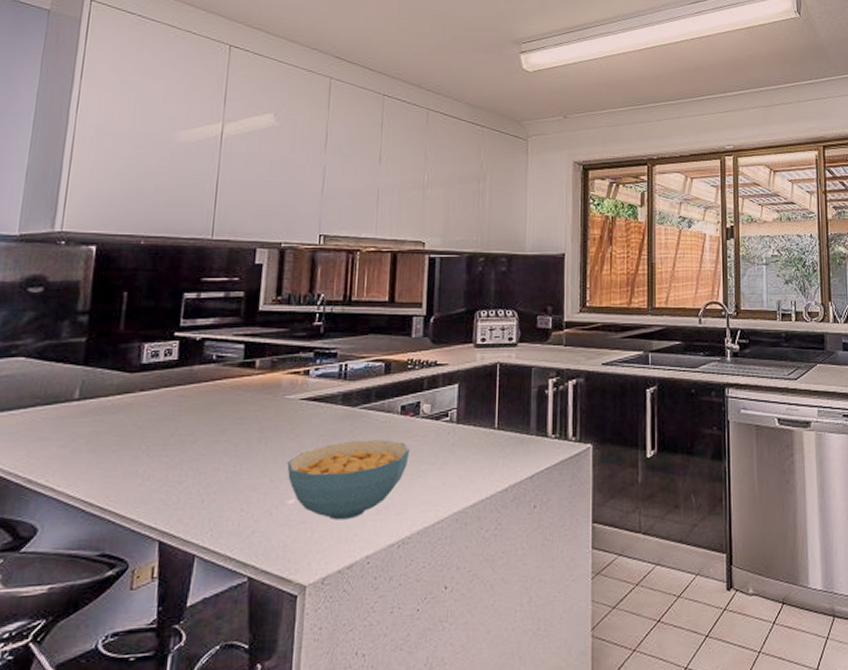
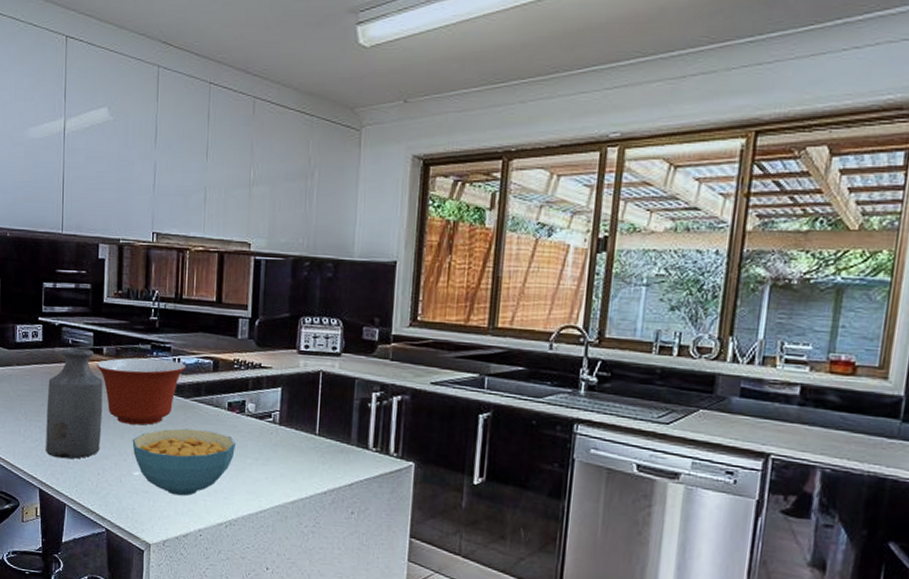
bottle: none [172,363,254,498] -> present [46,348,103,459]
mixing bowl: none [245,367,355,445] -> present [96,357,187,426]

